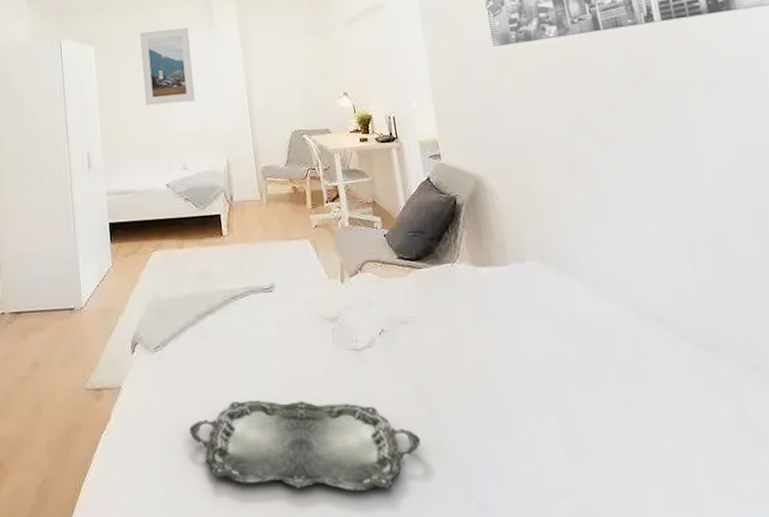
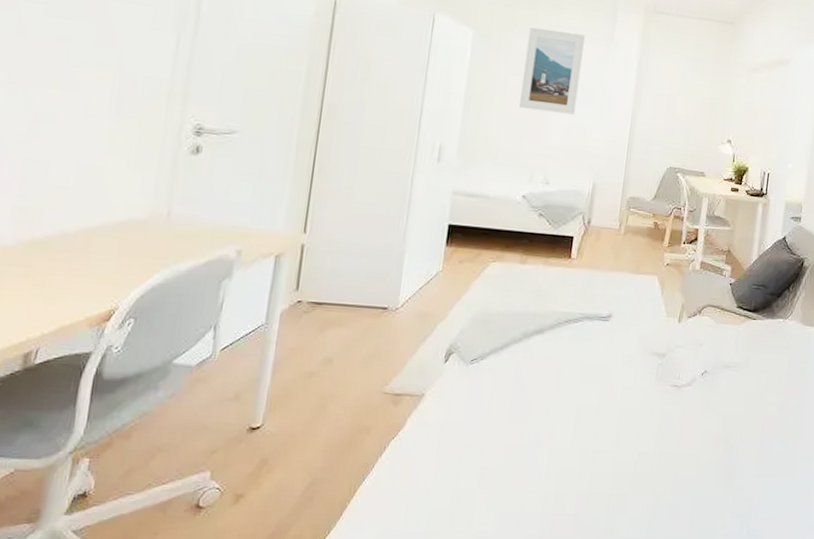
serving tray: present [189,400,421,492] -> none [490,421,715,515]

